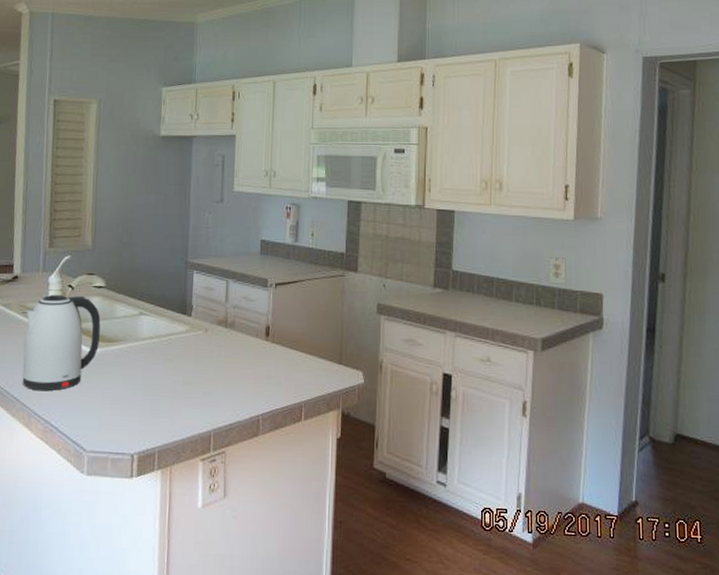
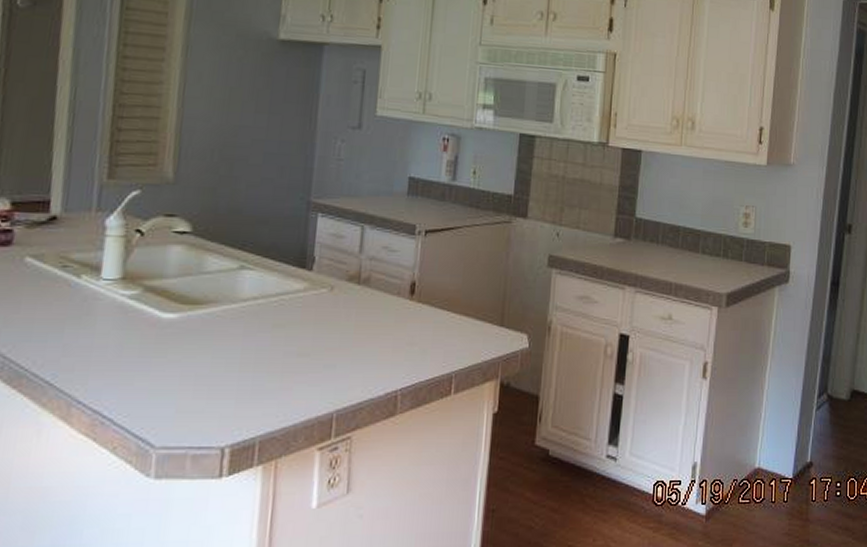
kettle: present [22,294,101,391] -> none [58,242,183,370]

